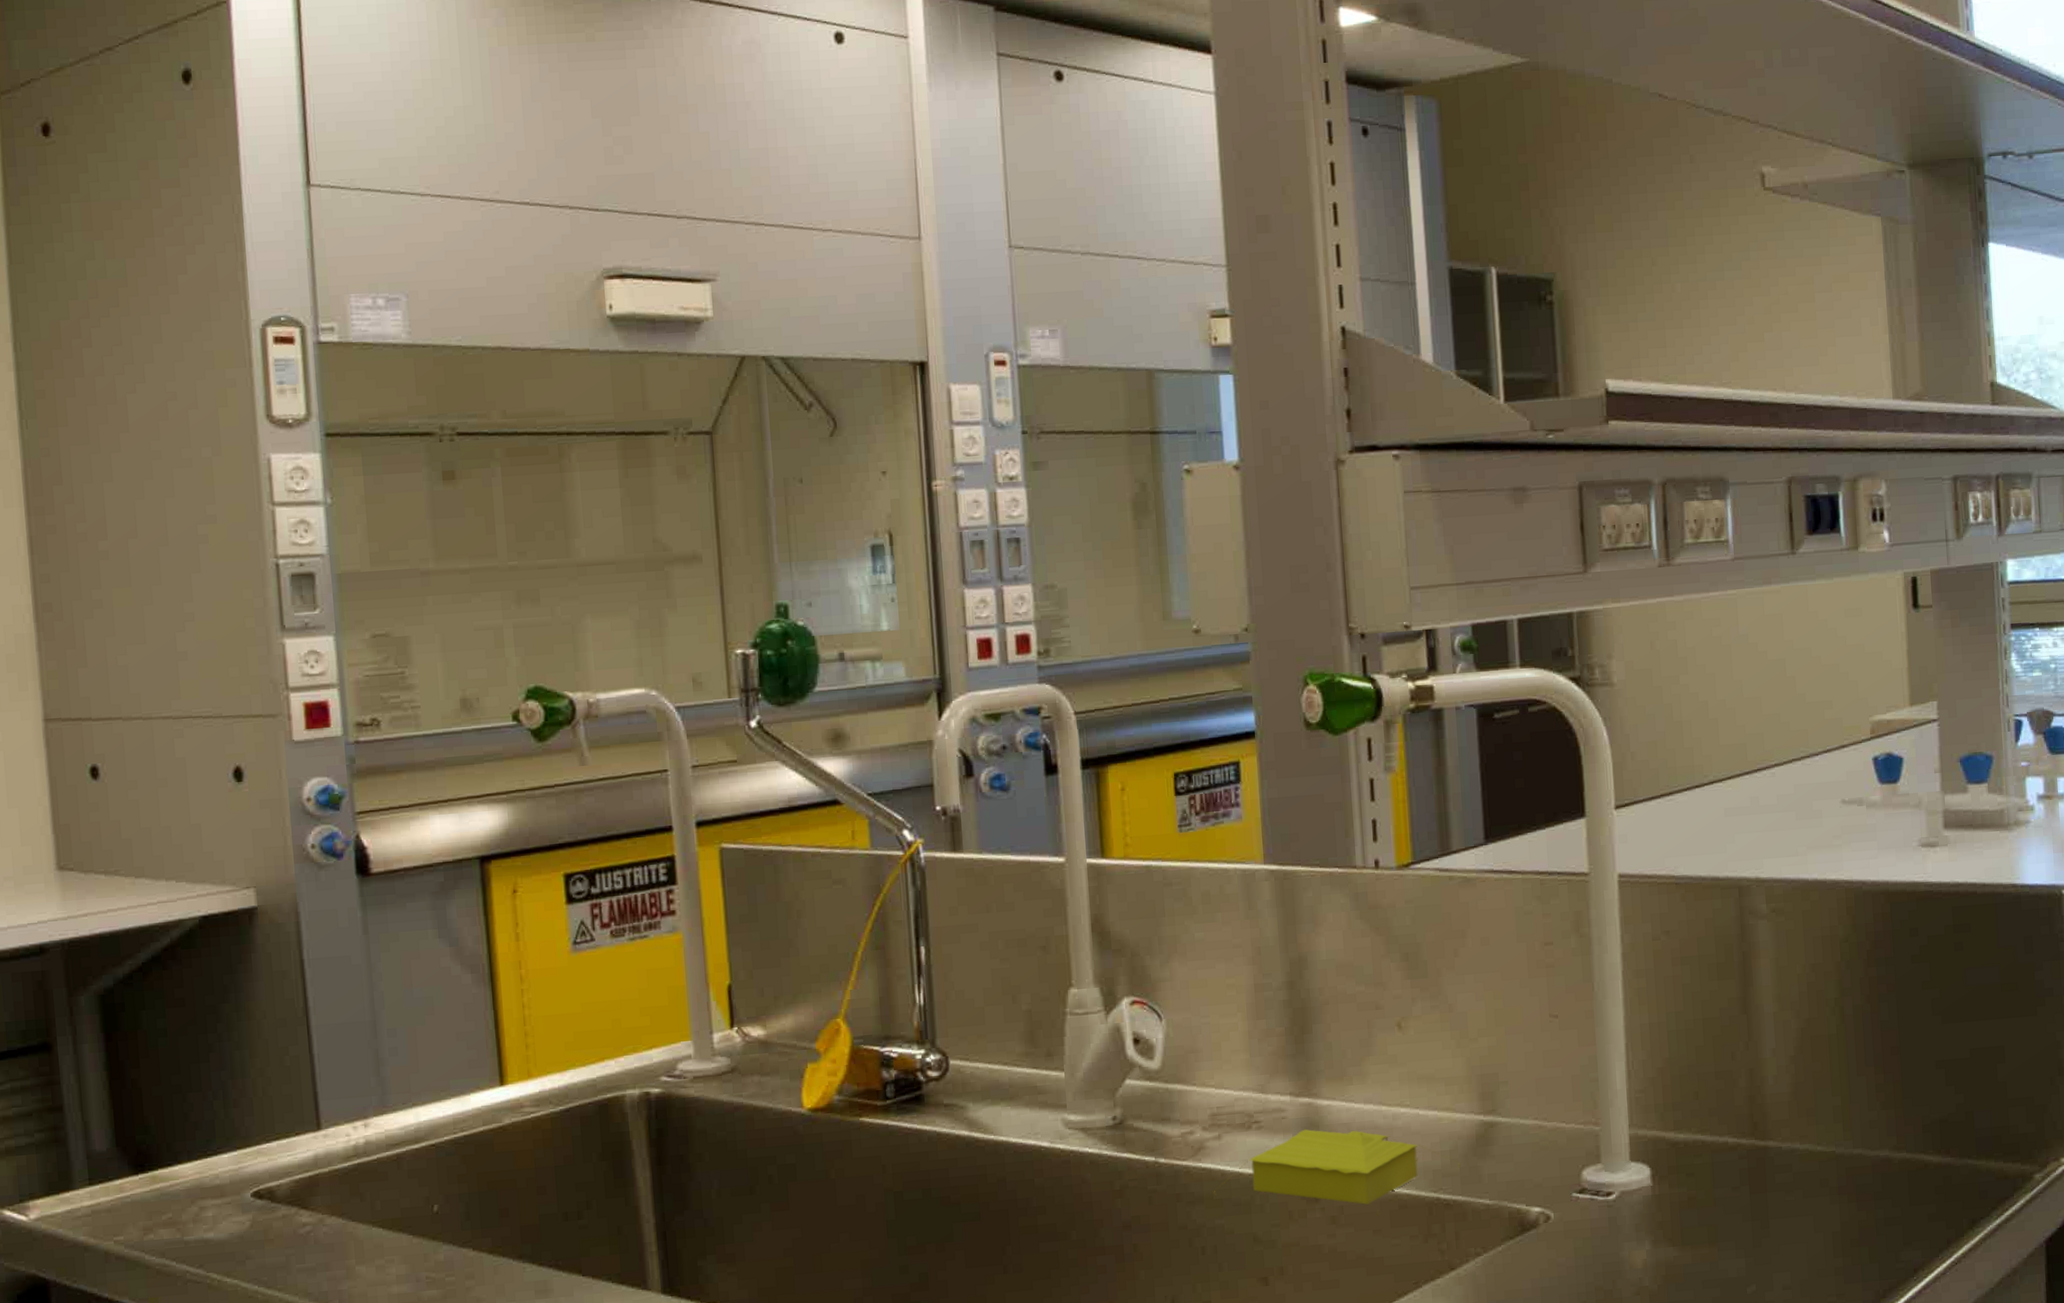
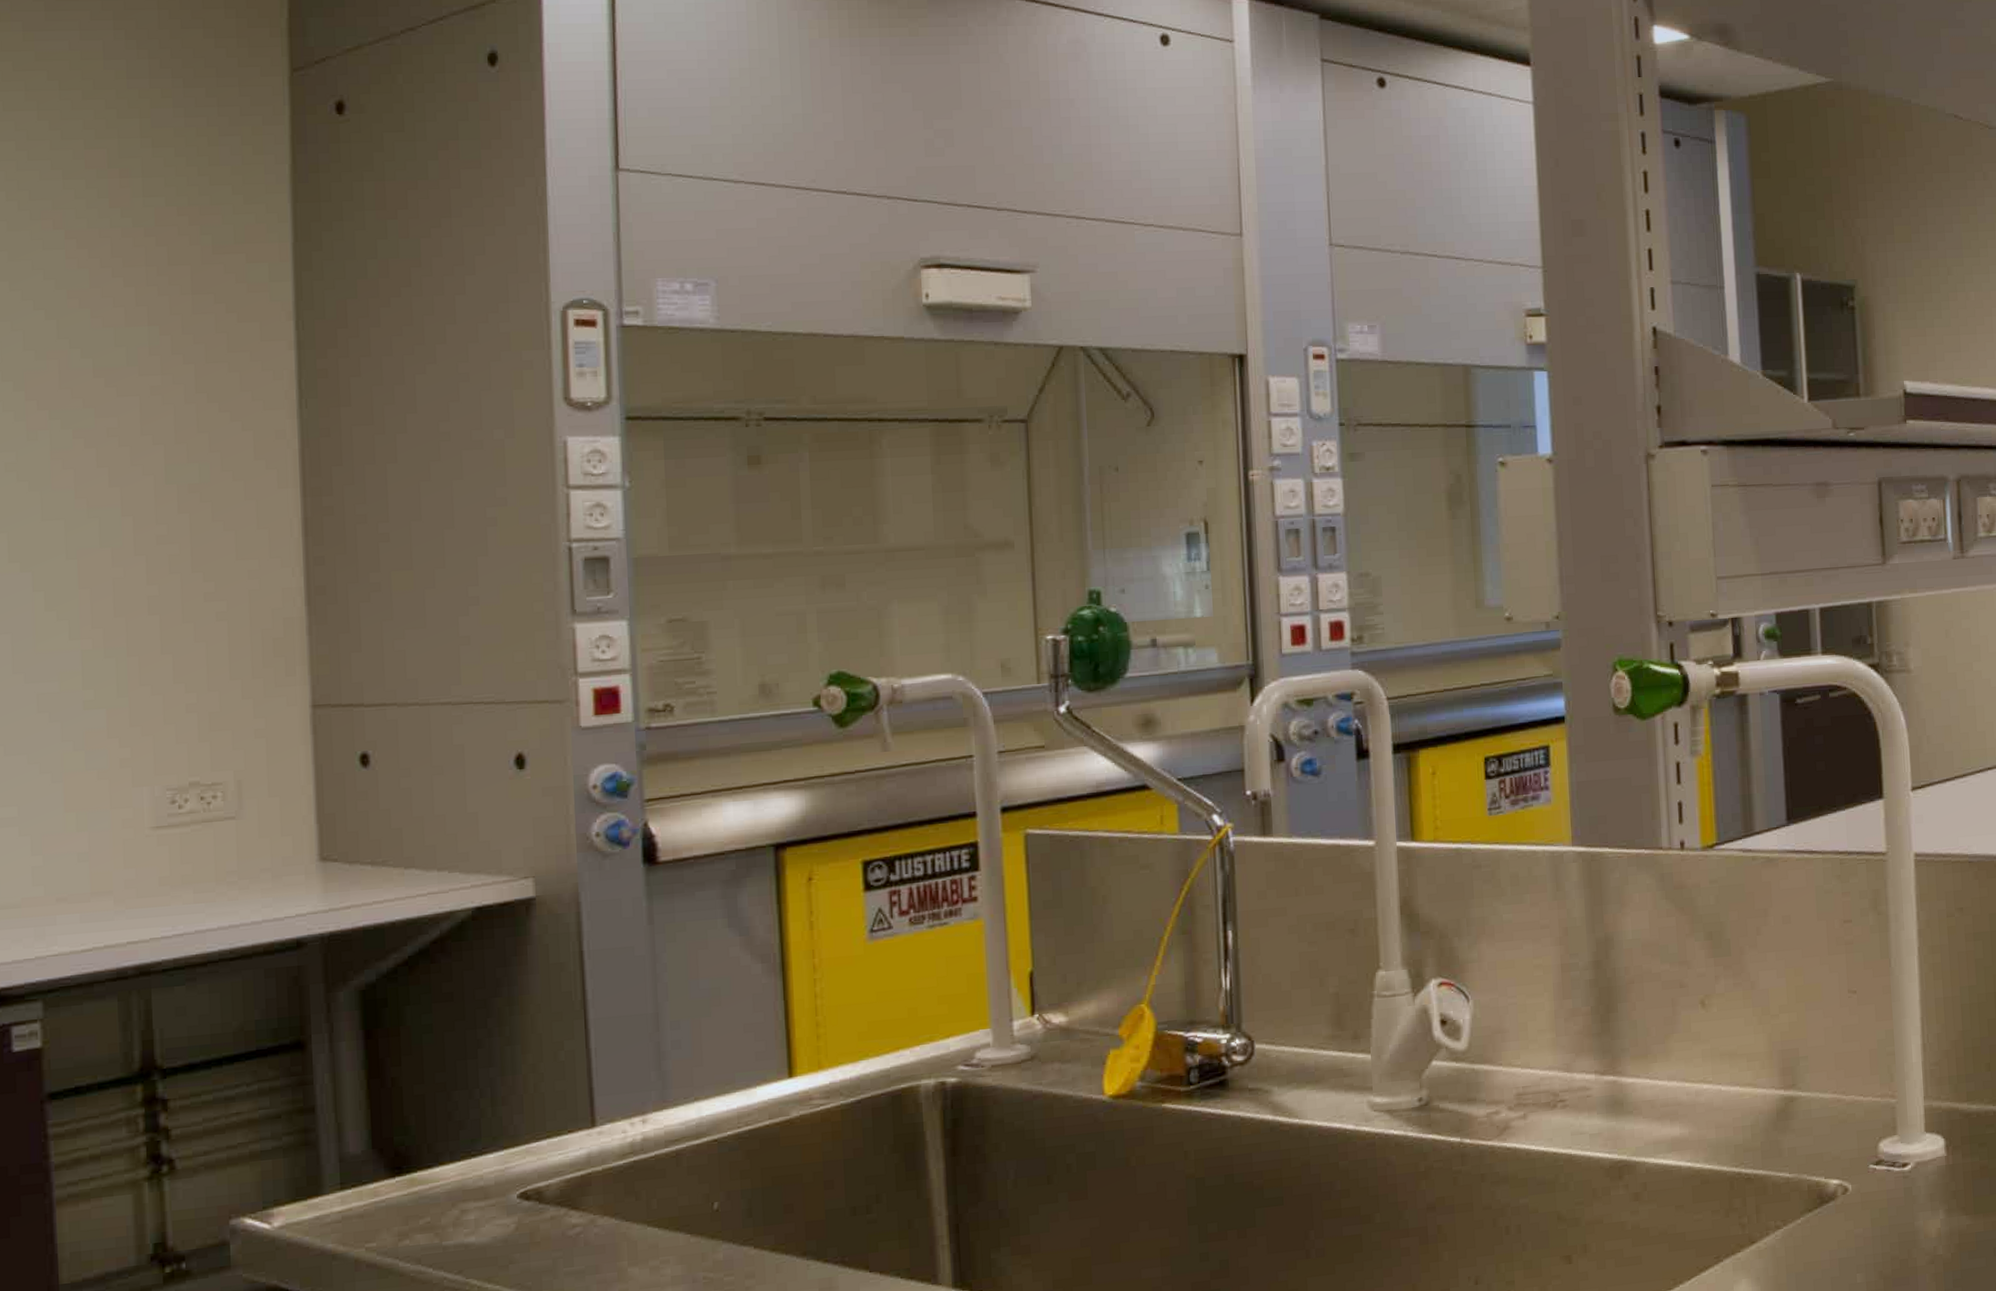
sponge: present [1213,1128,1461,1216] -> none [1518,1105,1761,1192]

